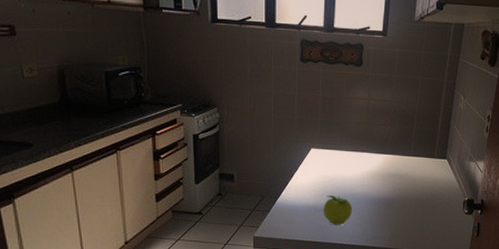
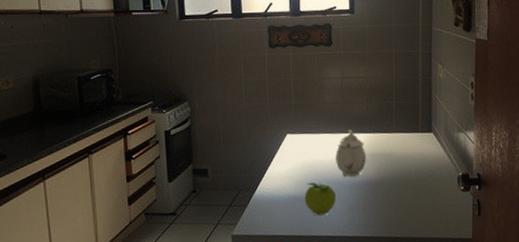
teapot: none [355,149,384,193] -> present [335,129,367,177]

